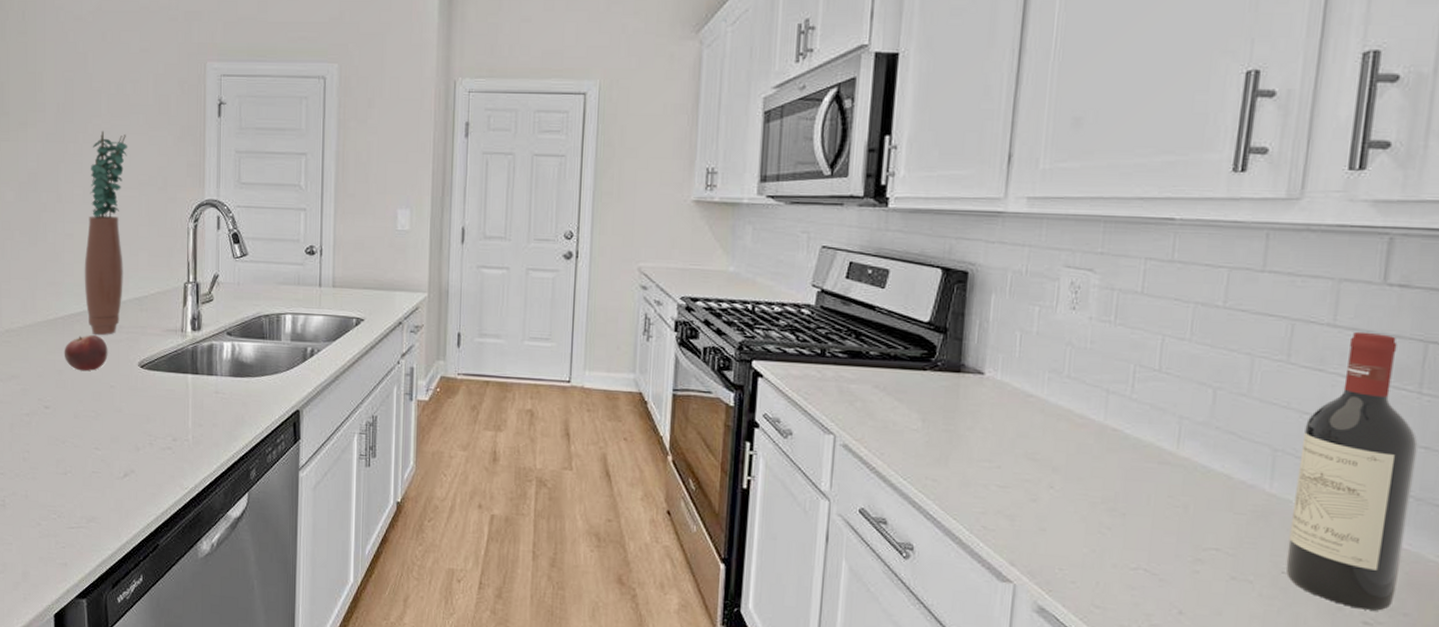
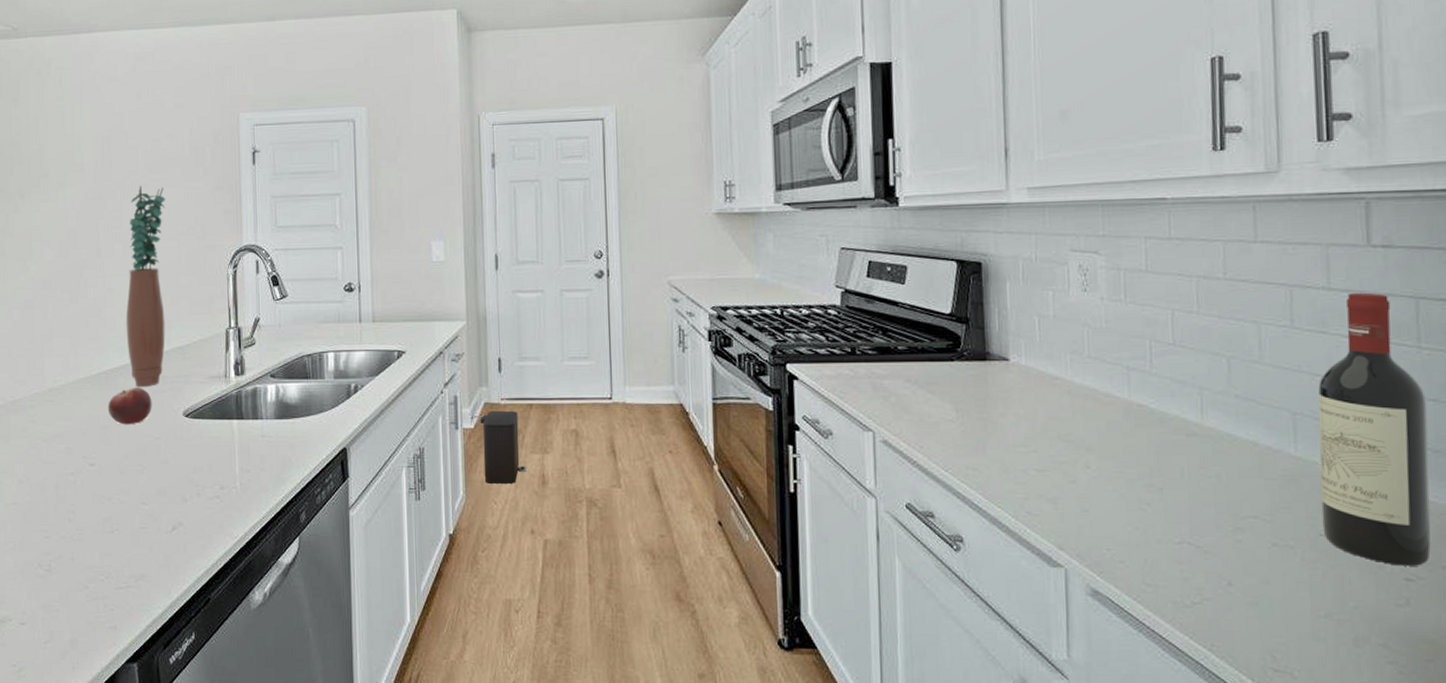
pedal bin: none [435,384,479,458] -> present [480,410,527,484]

